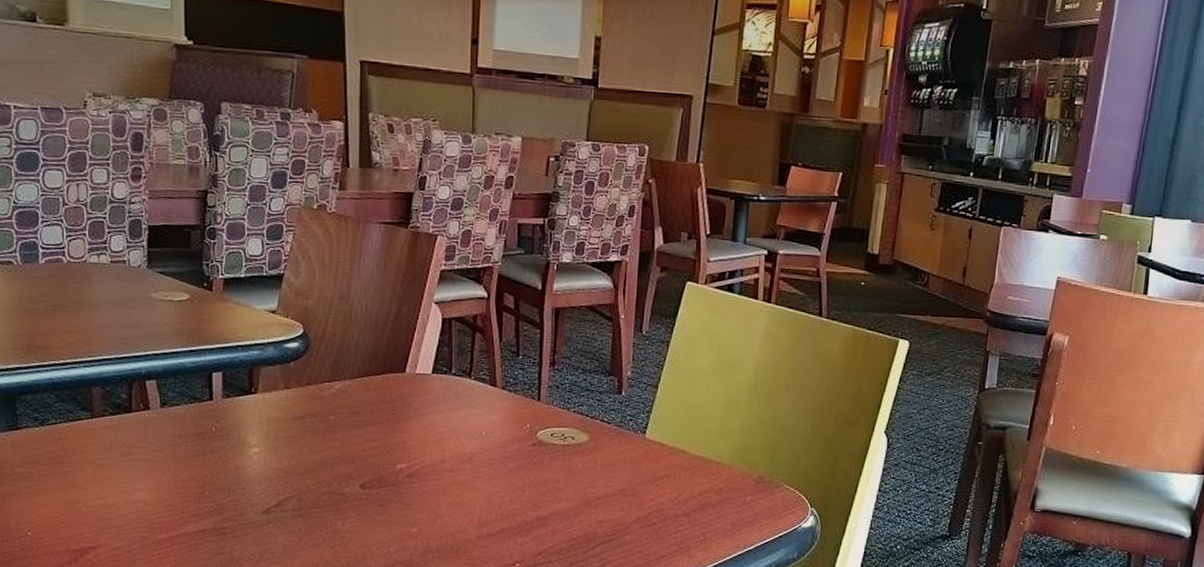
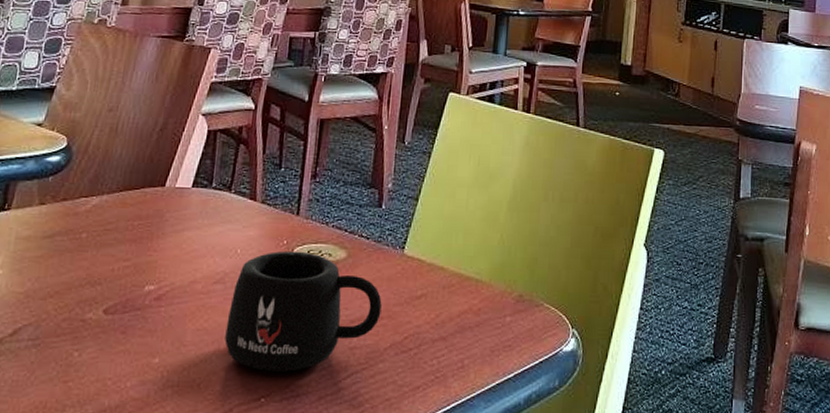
mug: none [477,434,626,541] -> present [224,250,382,372]

